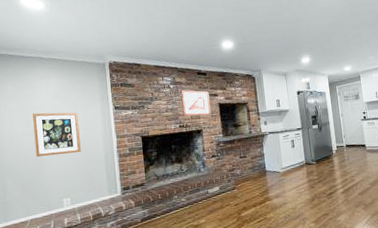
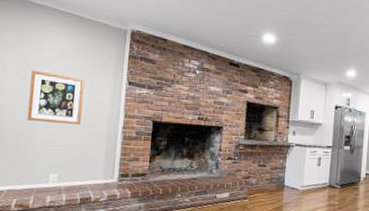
picture frame: present [181,90,211,116] -> none [204,78,238,113]

